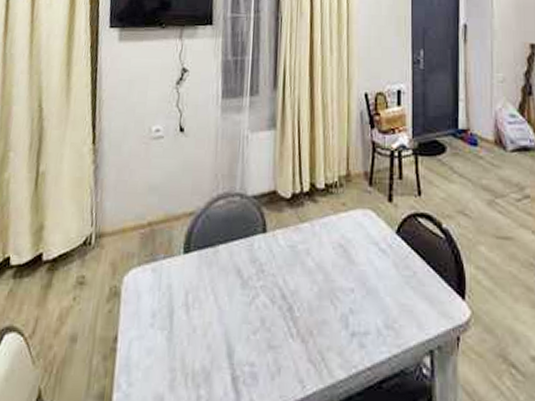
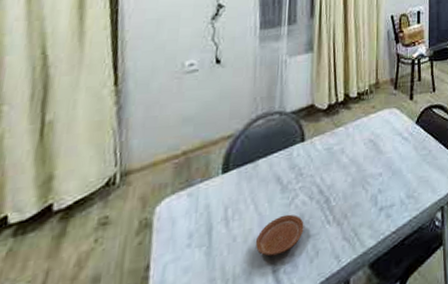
plate: none [215,314,265,360] -> present [256,214,304,257]

